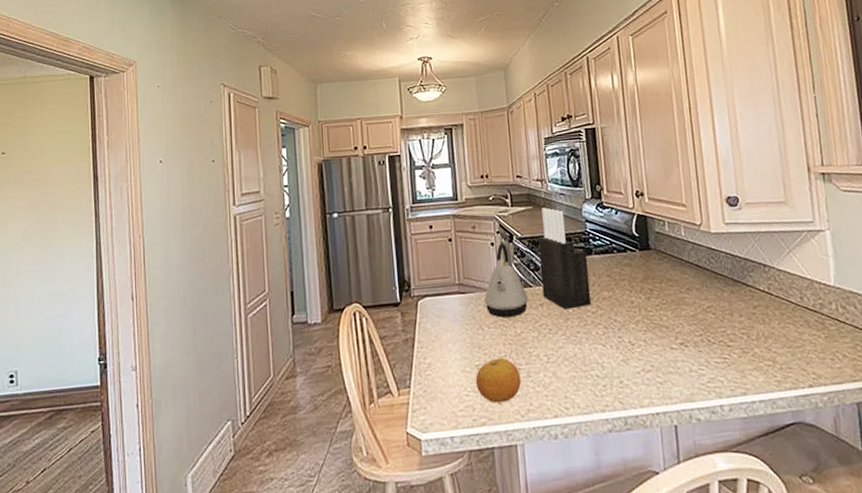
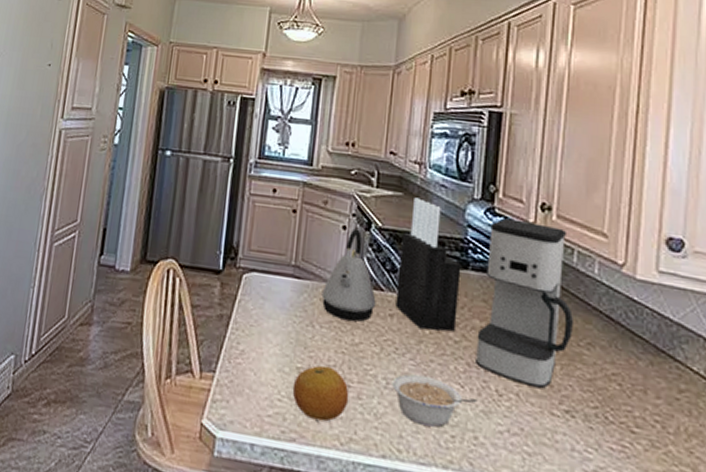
legume: none [551,344,617,384] -> present [392,374,477,427]
coffee maker: none [602,207,676,333] -> present [476,218,575,389]

